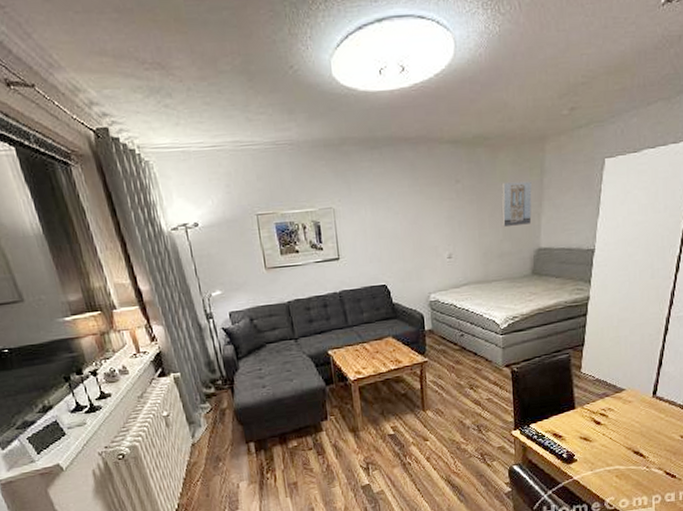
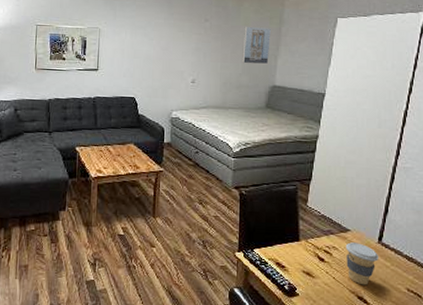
coffee cup: none [621,400,654,440] -> present [345,242,379,285]

